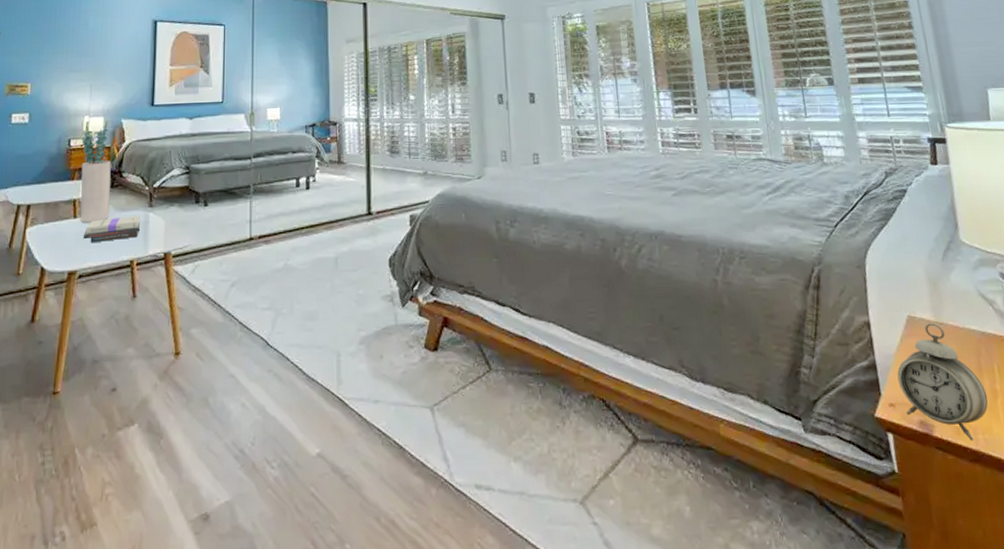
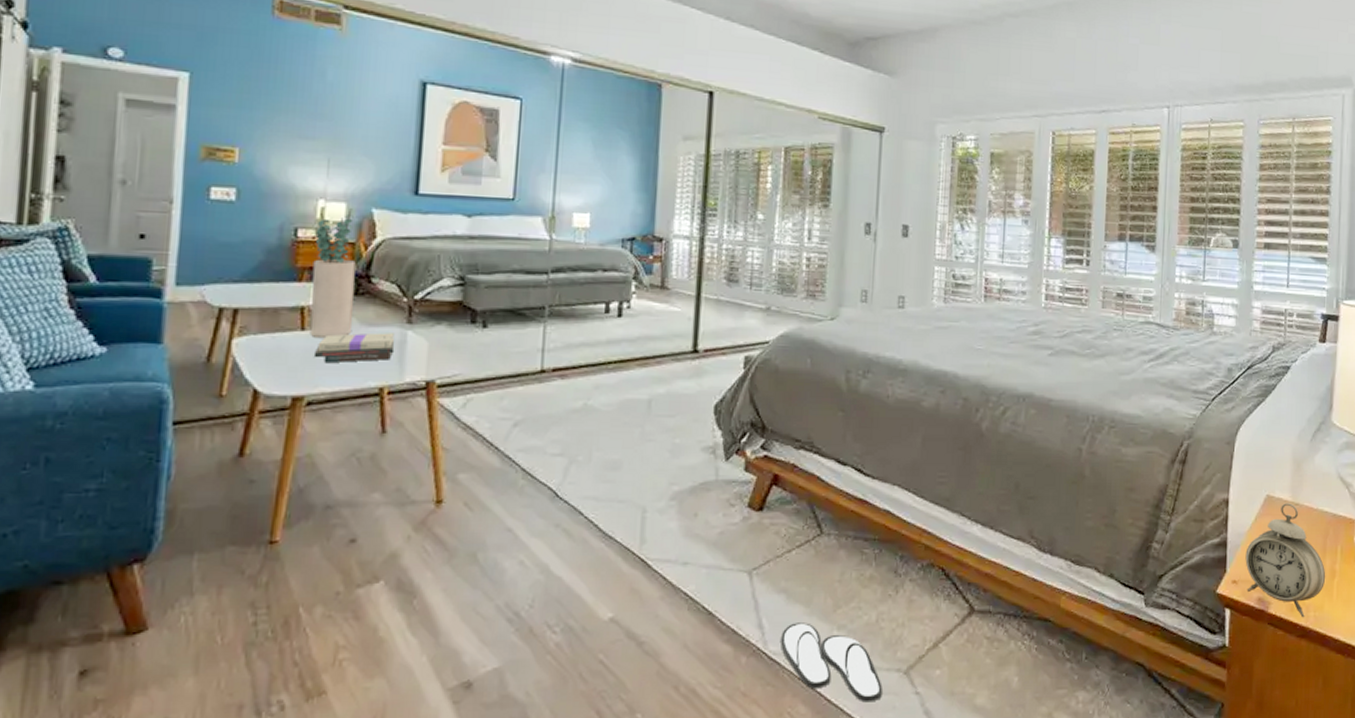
slippers: none [465,455,562,533] -> present [781,622,882,703]

